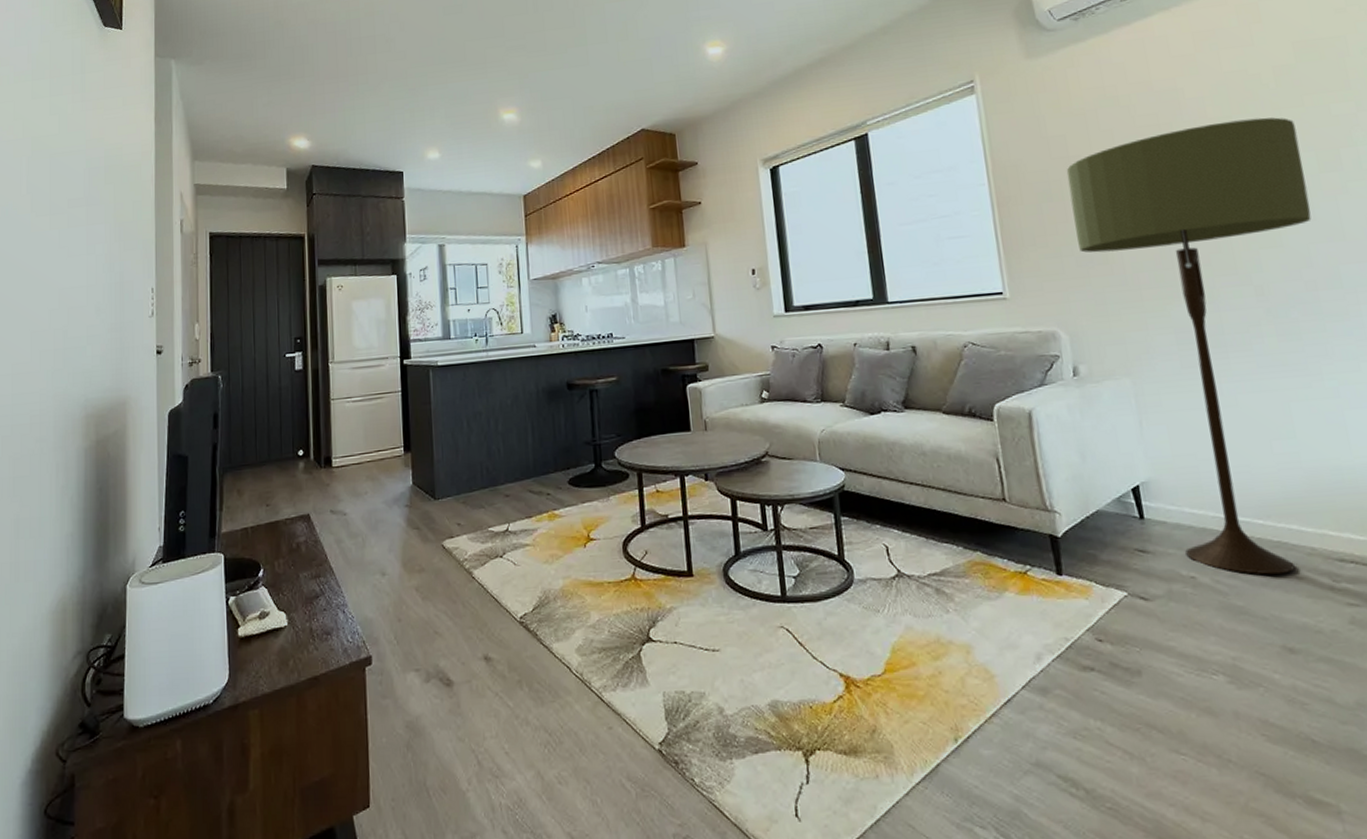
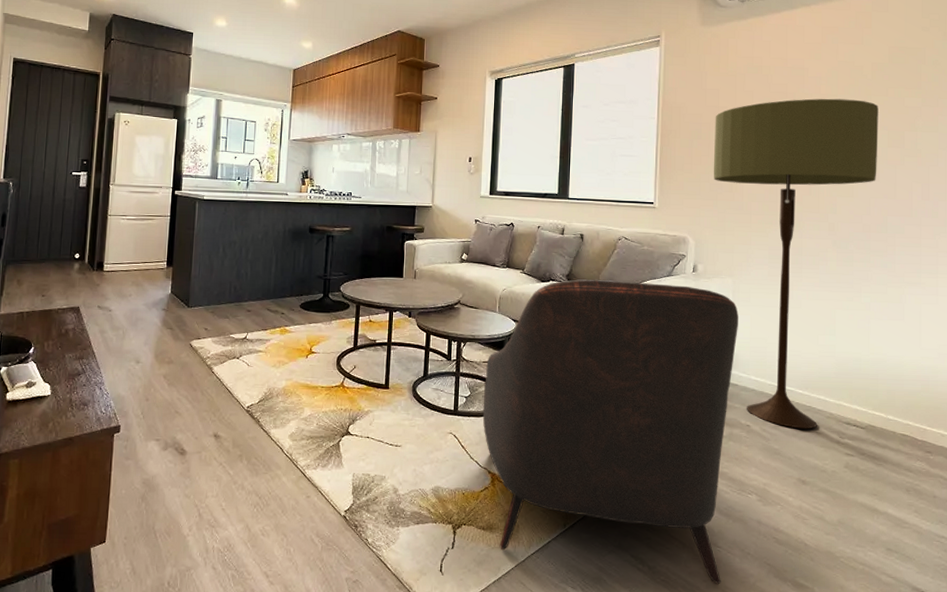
armchair: none [814,395,1196,810] -> present [482,279,738,585]

